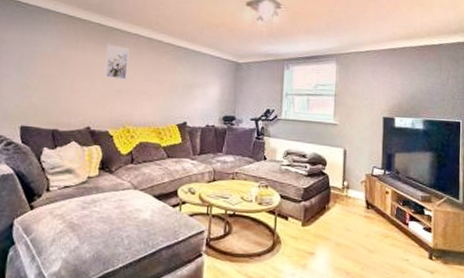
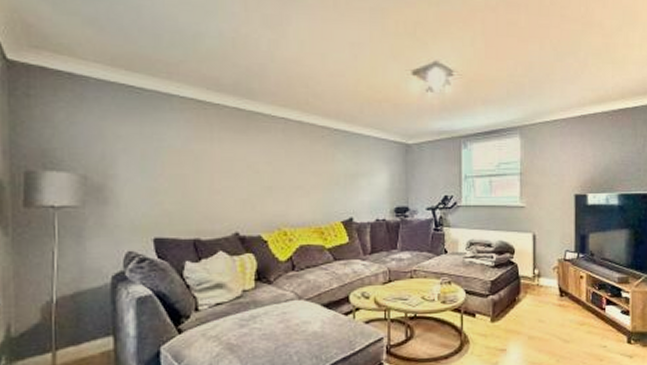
wall art: present [105,44,129,80] -> none [248,132,277,174]

